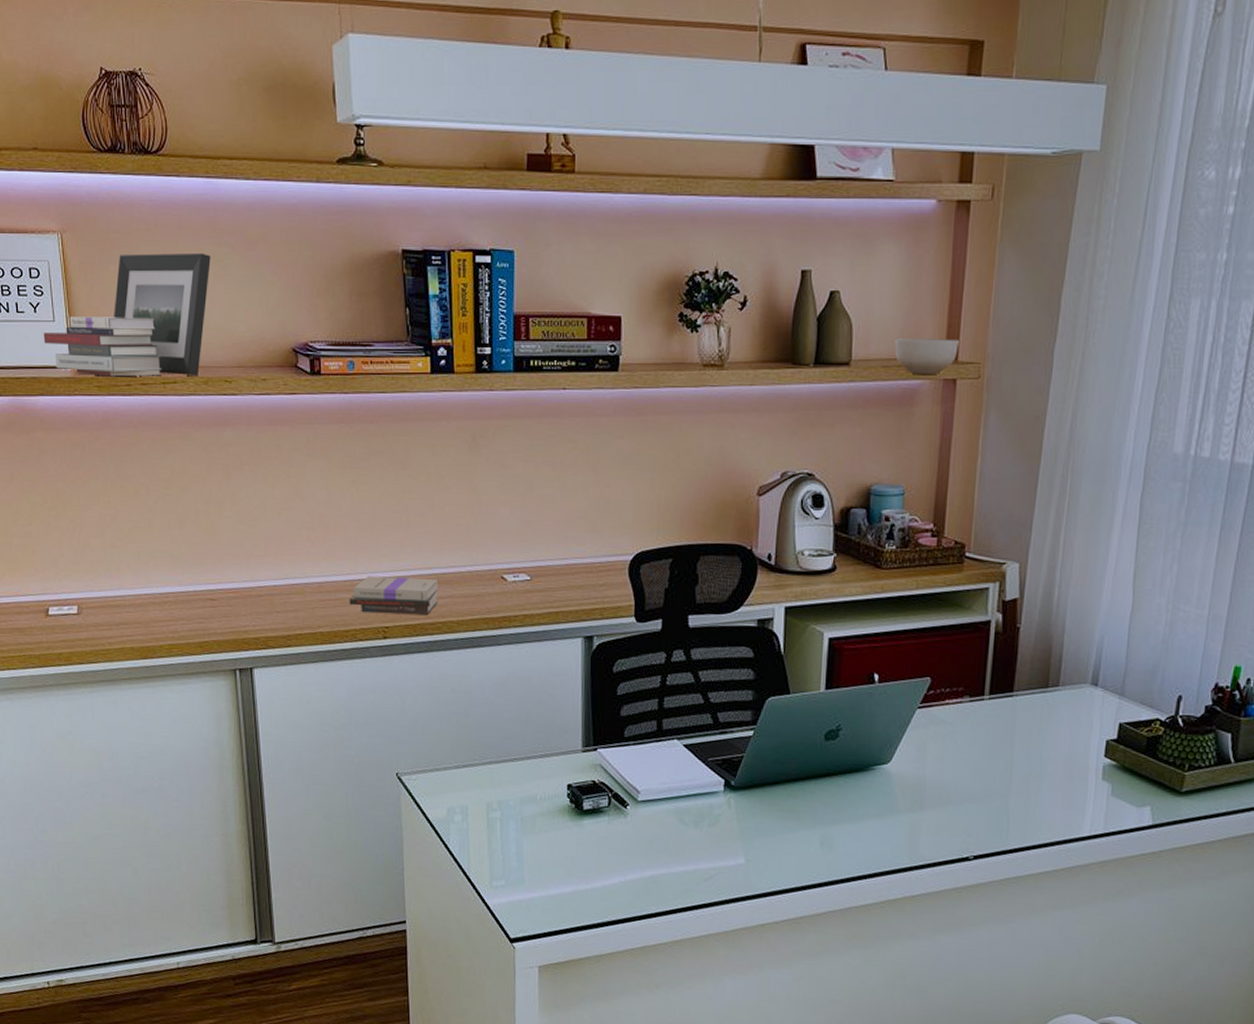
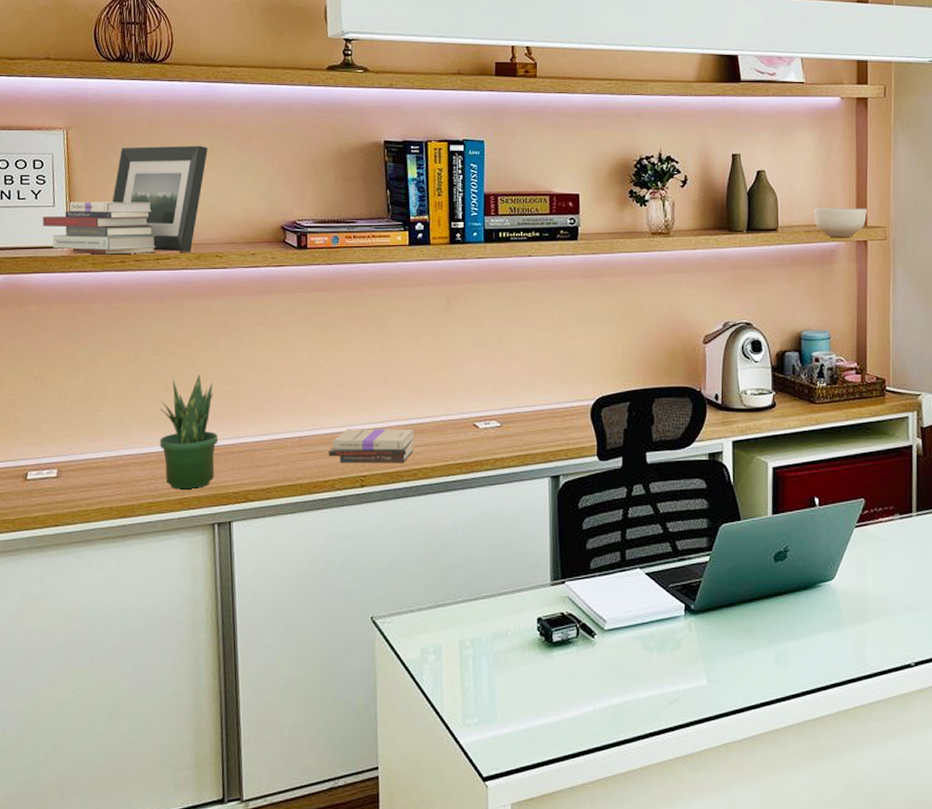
planter: none [176,511,236,633] -> present [160,374,219,490]

